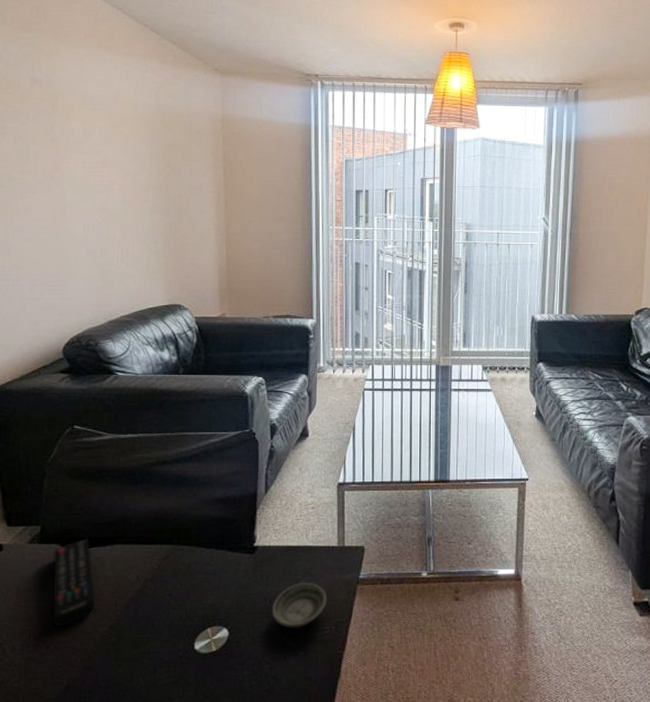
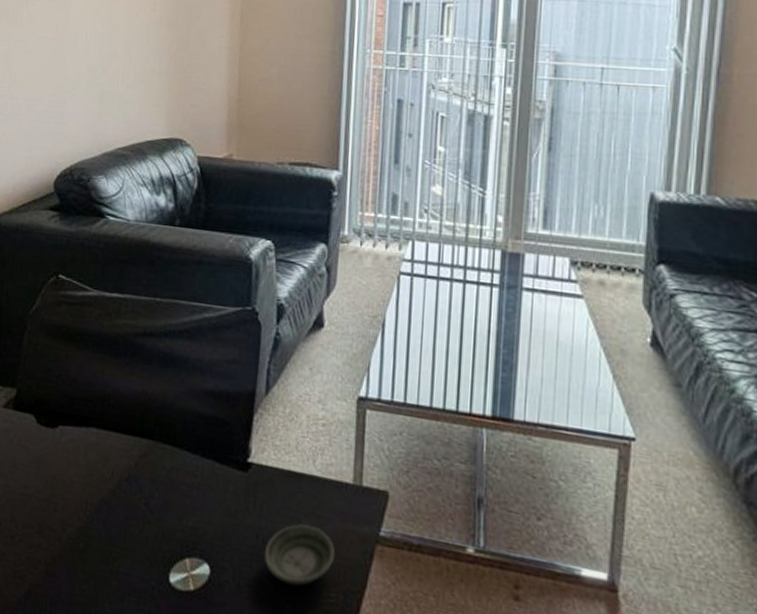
remote control: present [52,538,95,626] -> none [20,413,65,517]

